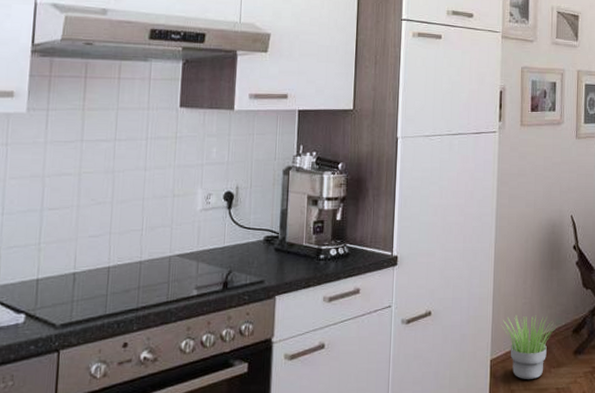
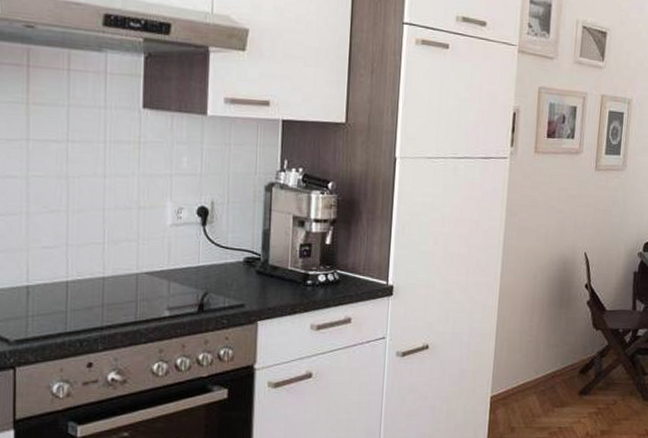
potted plant: present [500,315,556,380] -> none [502,353,562,418]

